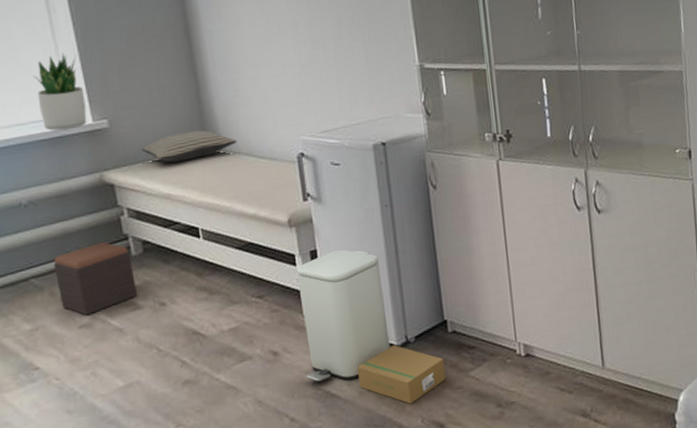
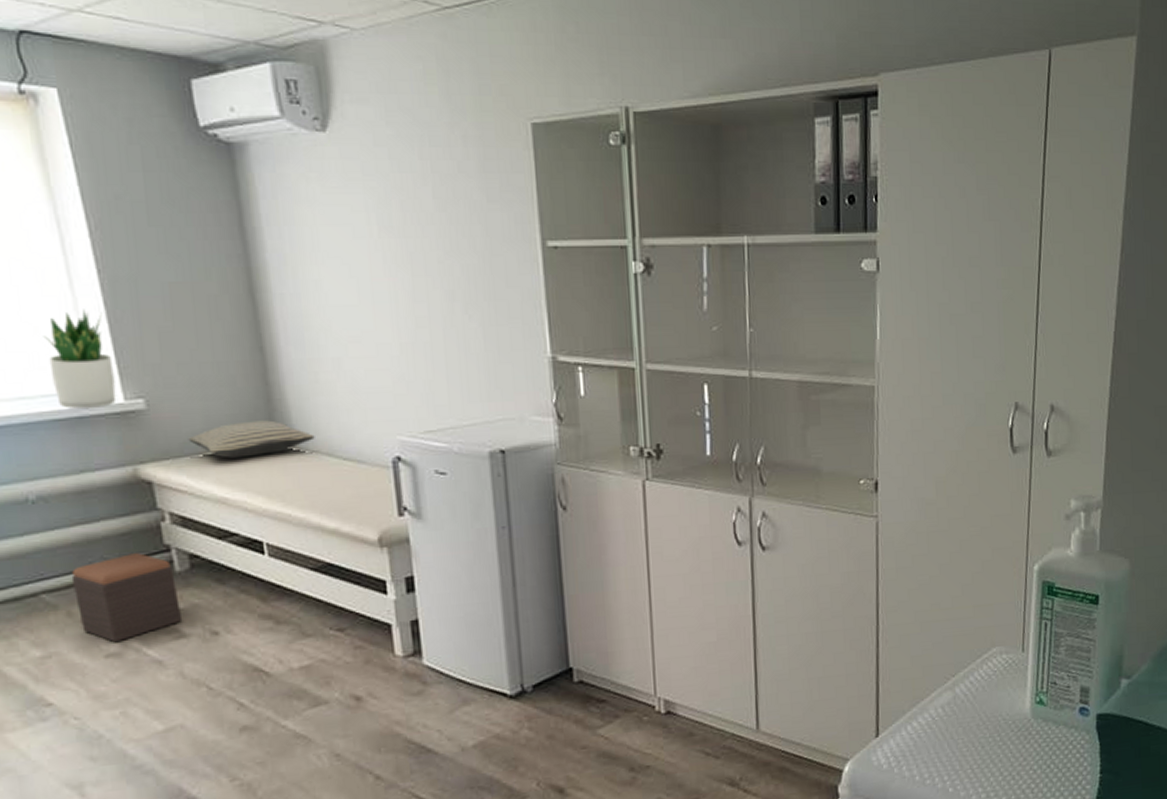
pedal bin: present [296,249,390,382] -> none [387,577,502,735]
box: present [356,345,446,404] -> none [459,694,569,764]

